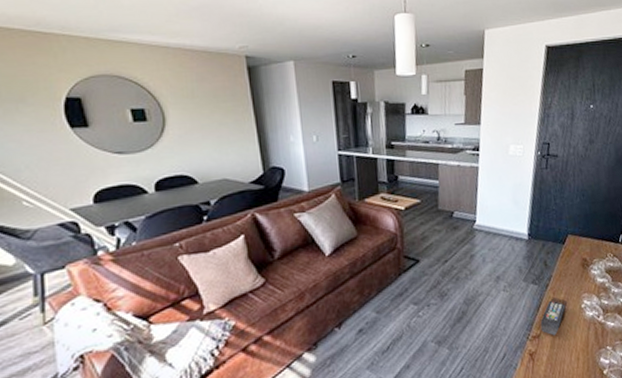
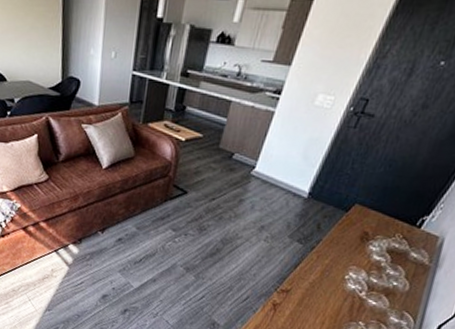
remote control: present [540,300,566,336] -> none [292,262,327,296]

